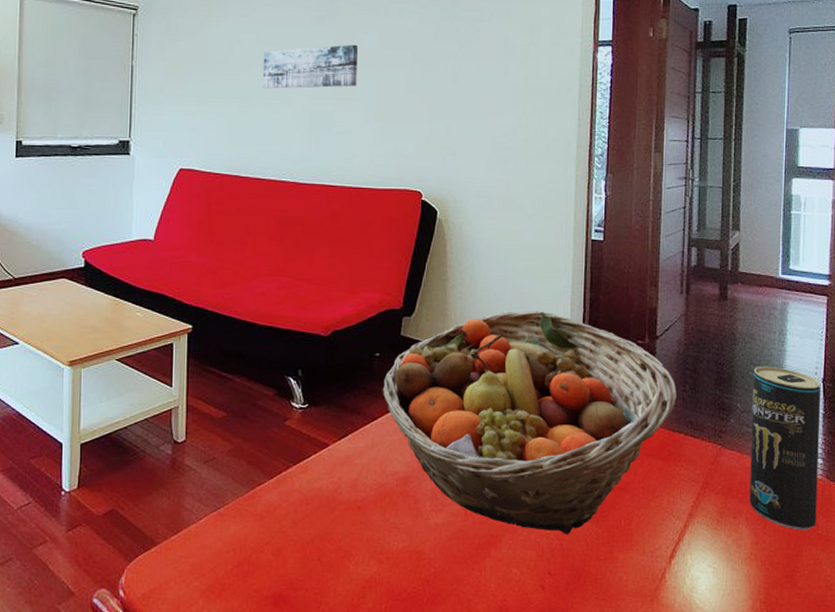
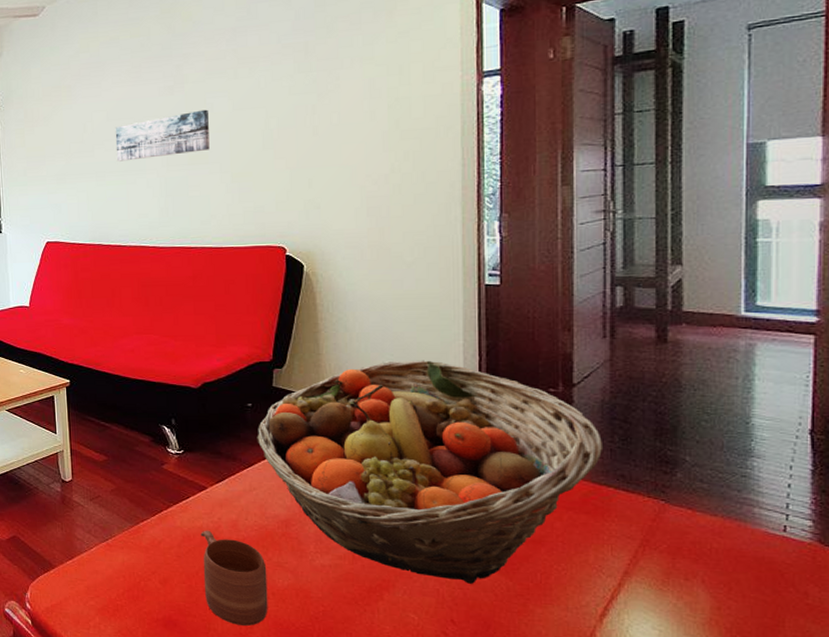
mug: none [318,492,383,596] -> present [200,530,268,626]
beverage can: present [749,366,821,531] -> none [706,415,808,599]

